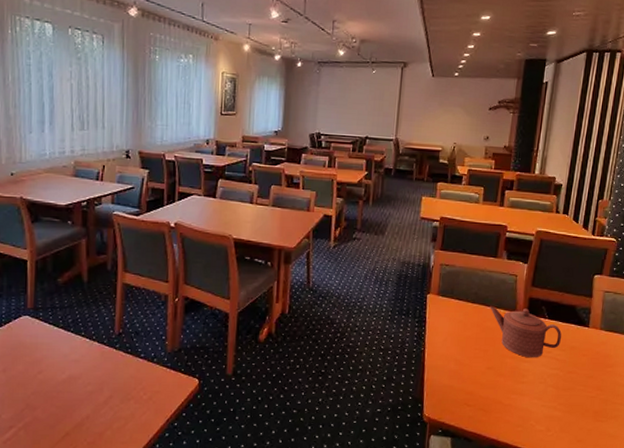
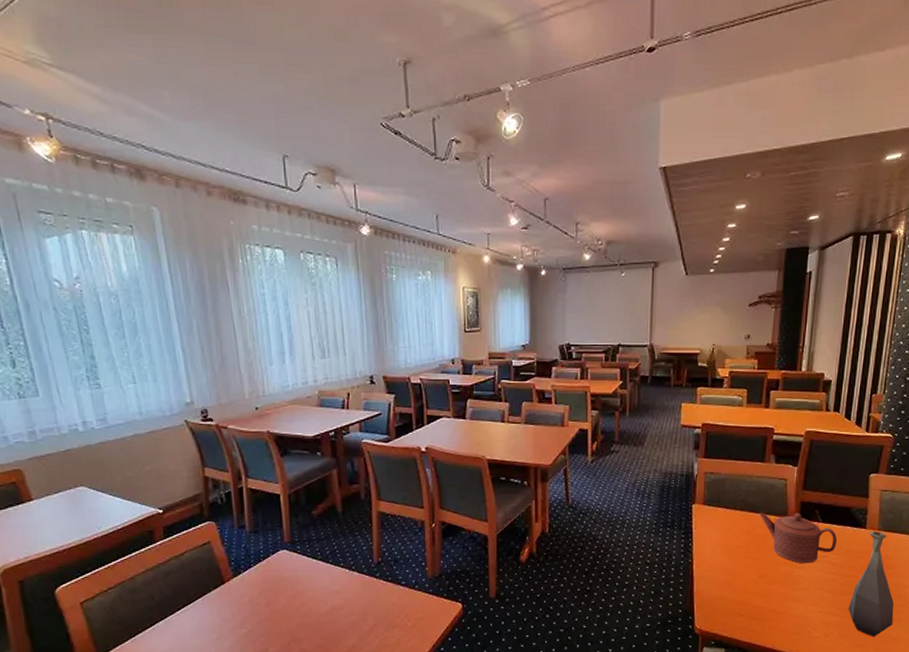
bottle: none [569,330,613,433] -> present [848,531,894,637]

